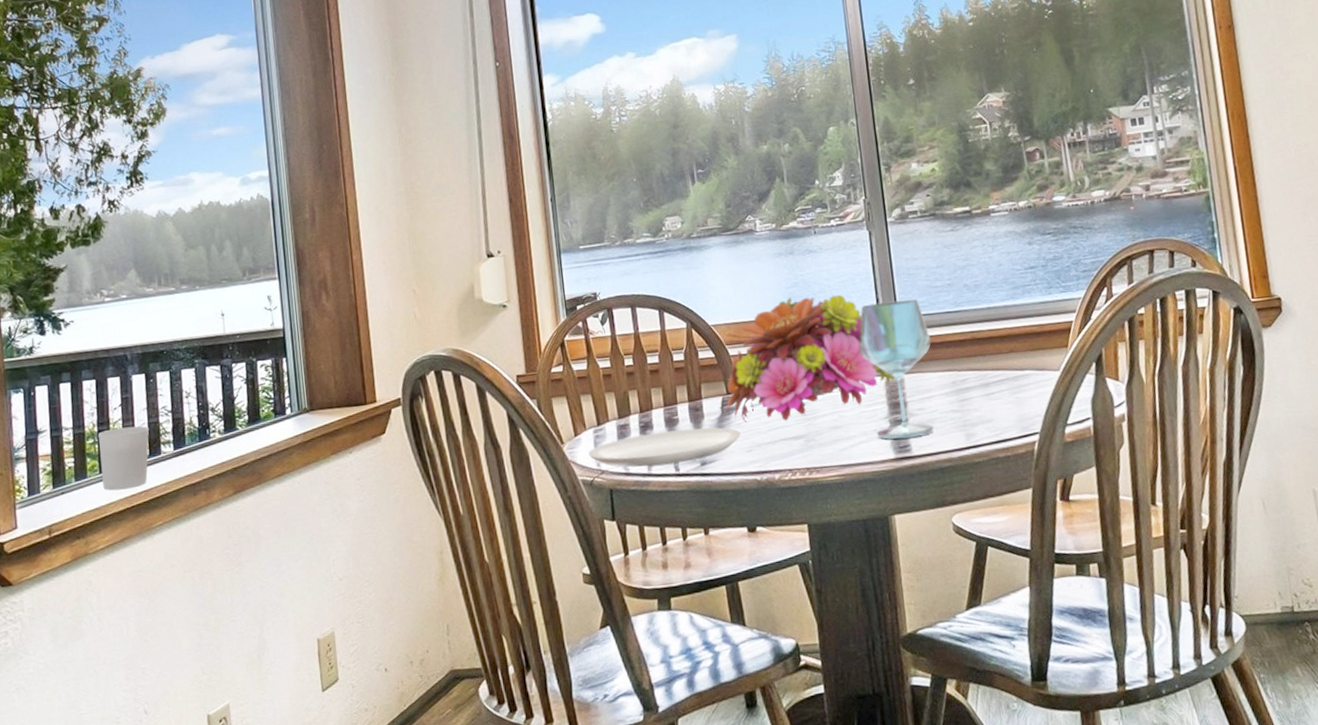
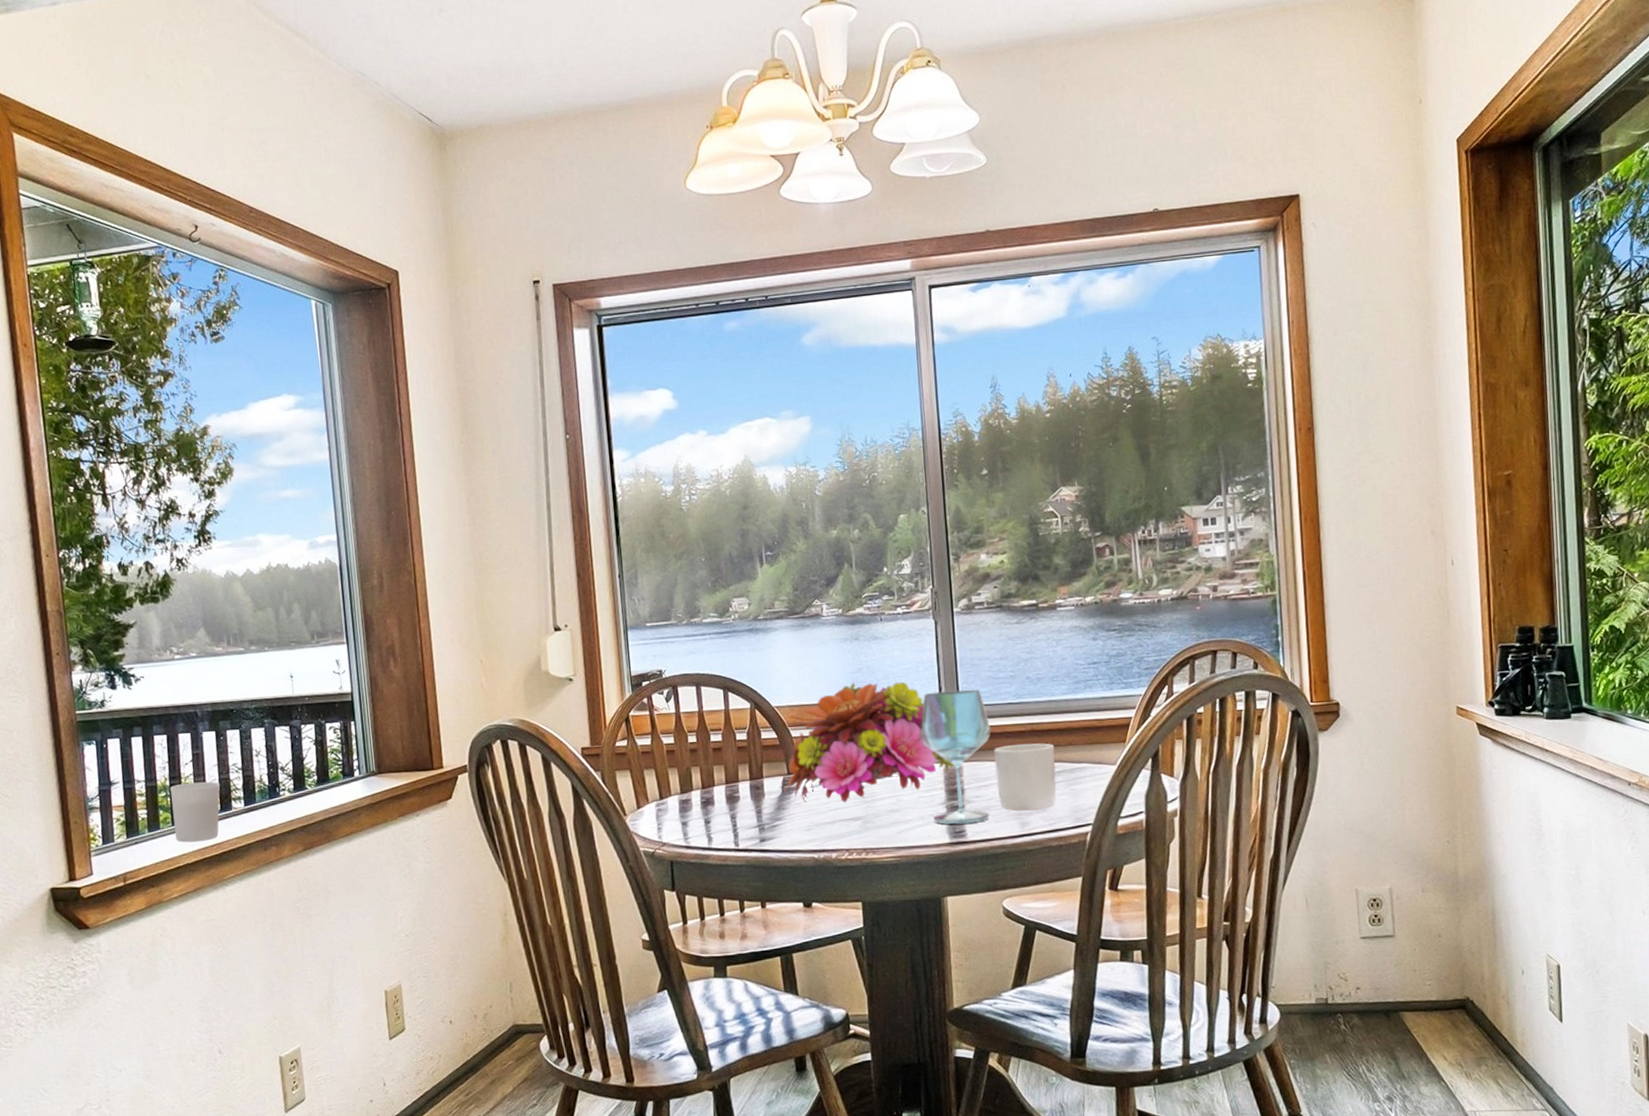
plate: present [588,427,741,468] -> none [650,805,800,842]
mug: none [935,351,1001,423] -> present [994,743,1057,812]

